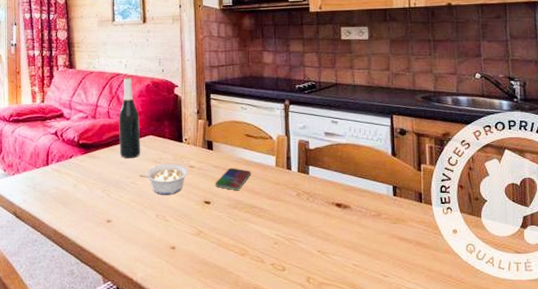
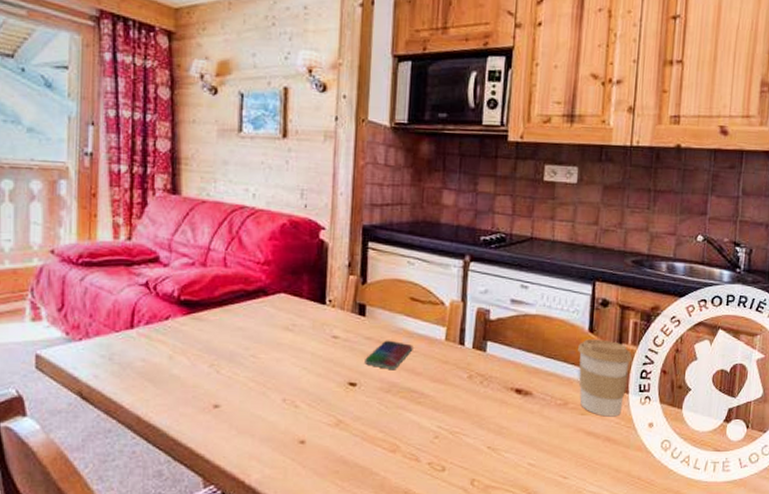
wine bottle: present [118,77,140,159] -> none [237,211,269,324]
legume: present [139,164,188,195] -> none [262,332,330,373]
coffee cup: none [384,161,431,225] -> present [578,339,632,417]

